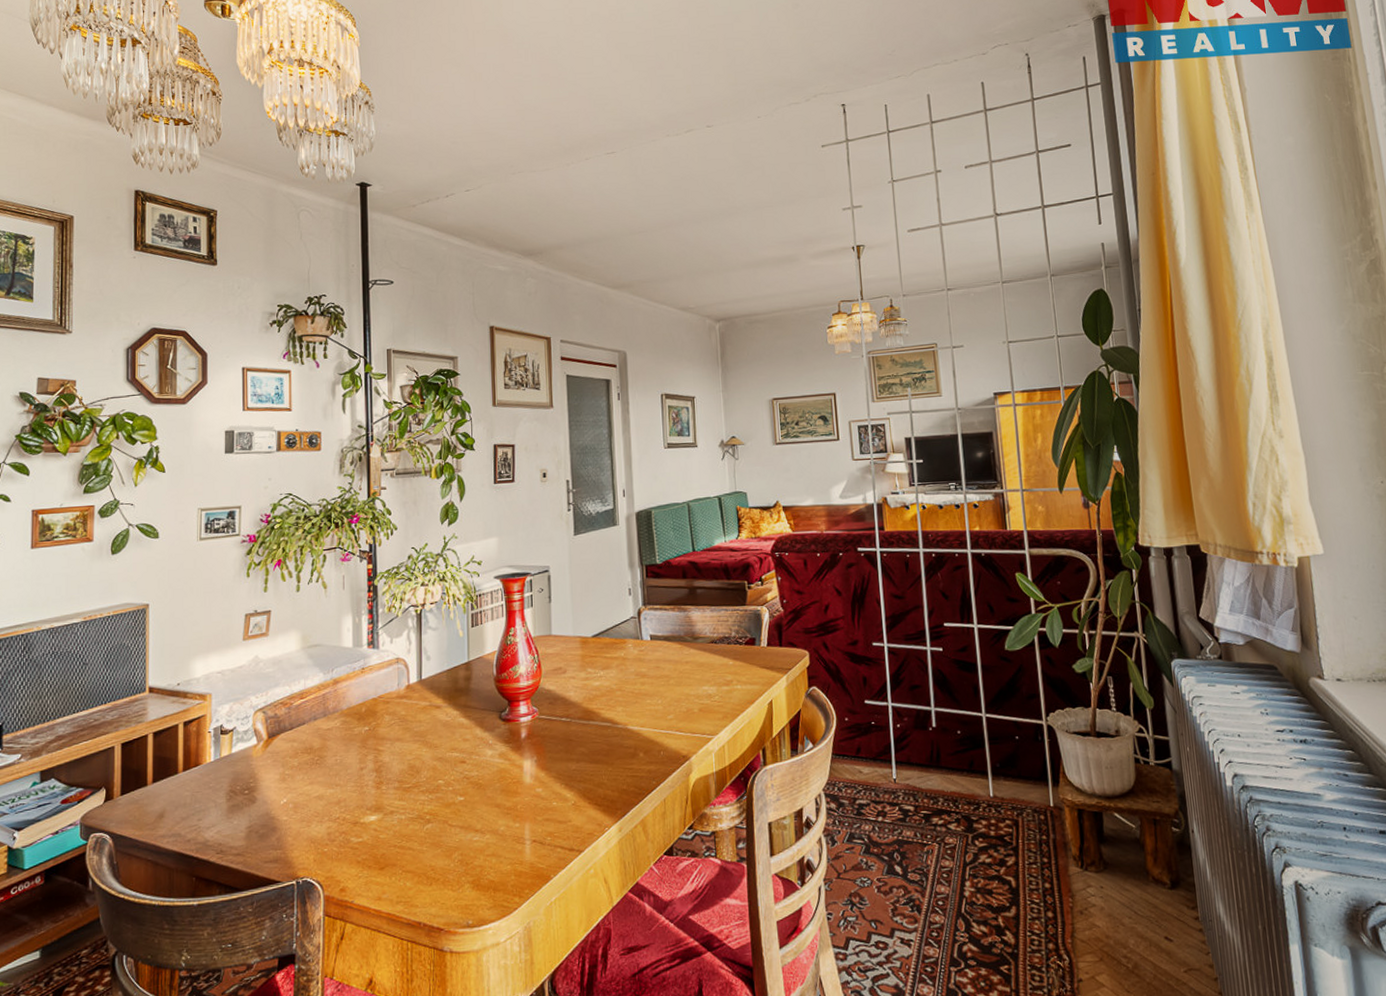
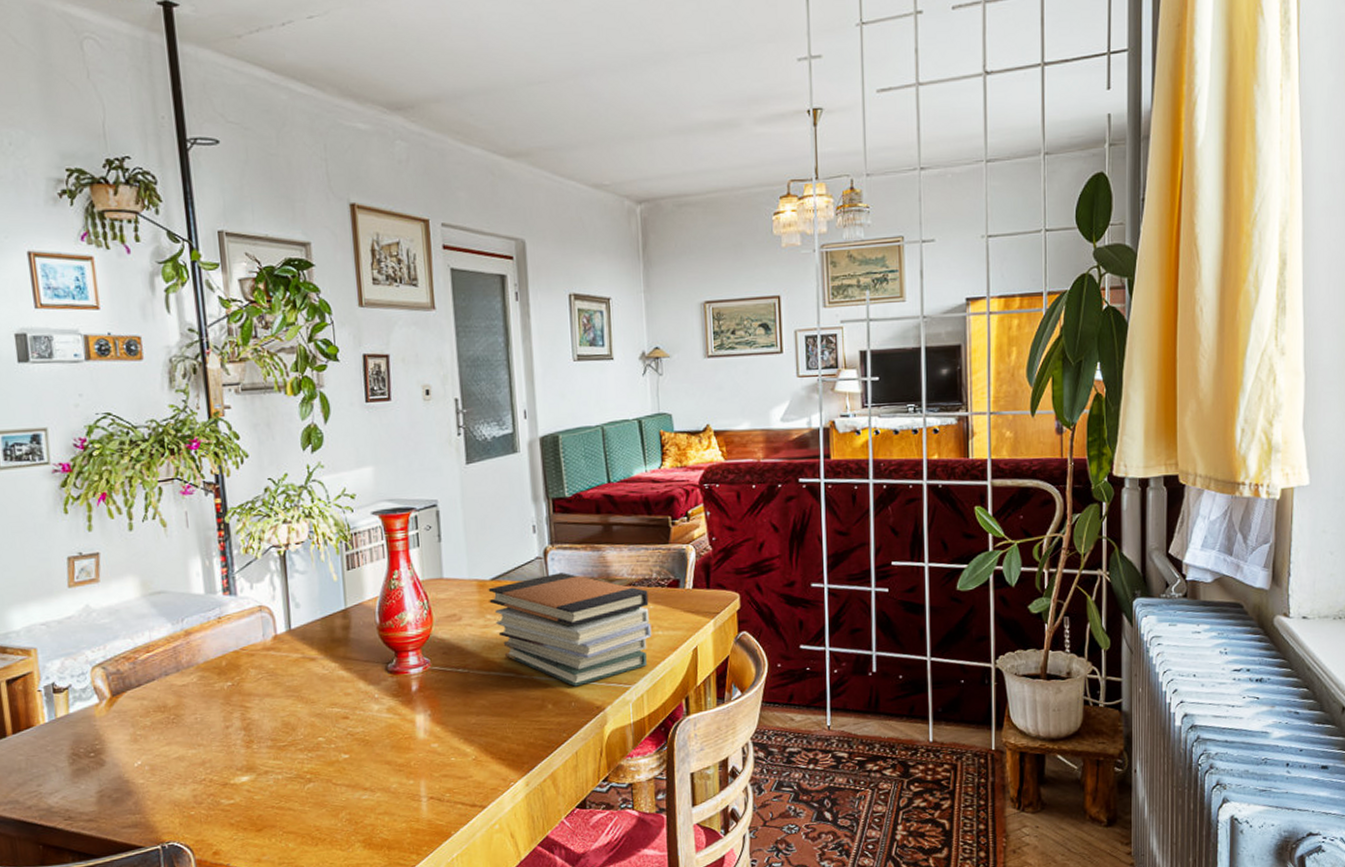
book stack: none [589,631,732,736] -> present [488,573,652,687]

